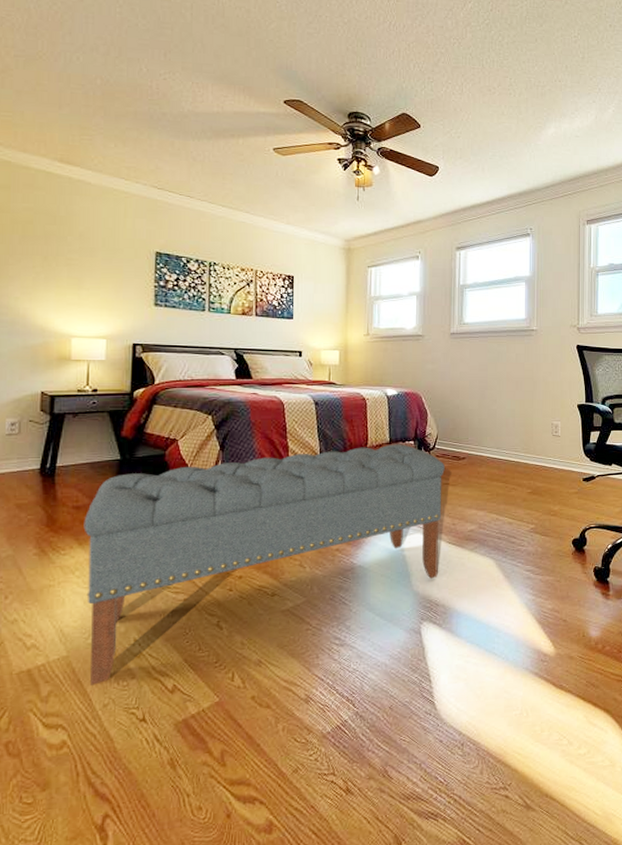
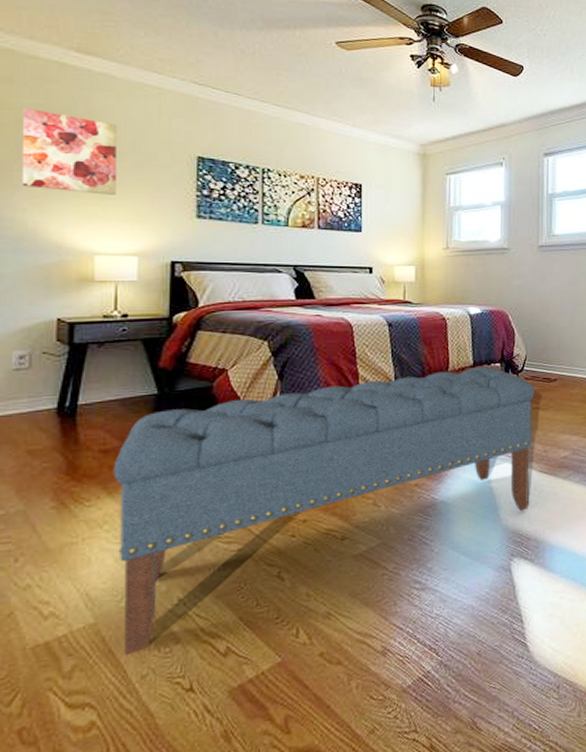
wall art: none [15,211,90,286] -> present [21,108,116,195]

